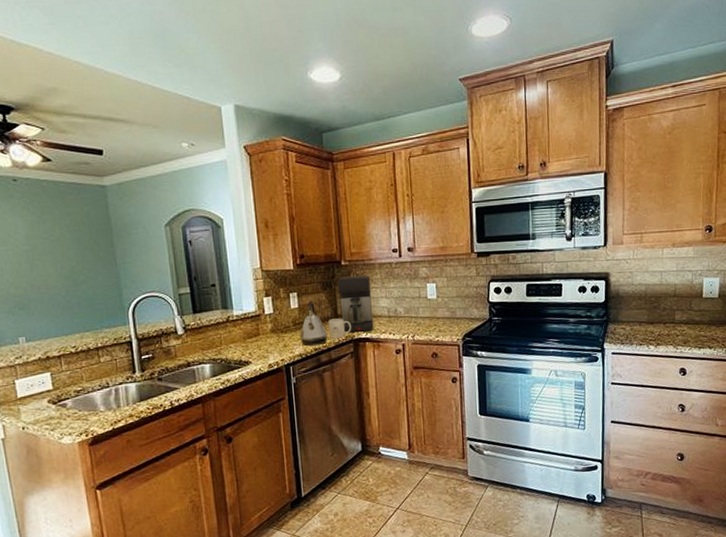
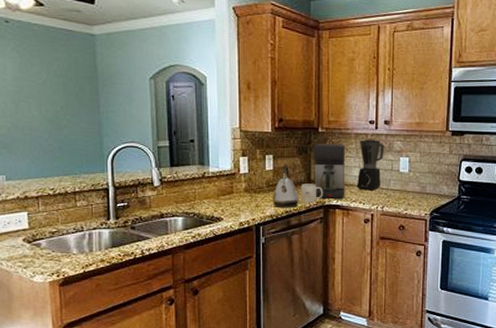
blender: none [384,268,410,321] -> present [356,140,385,191]

